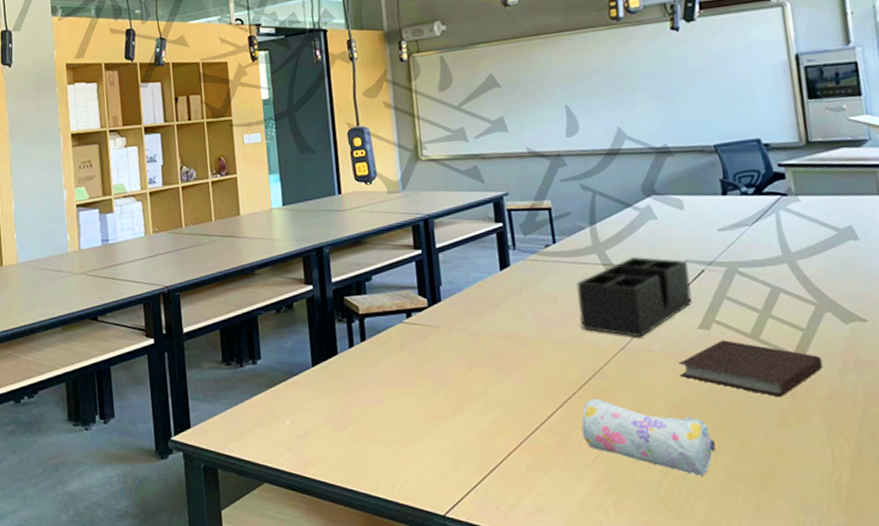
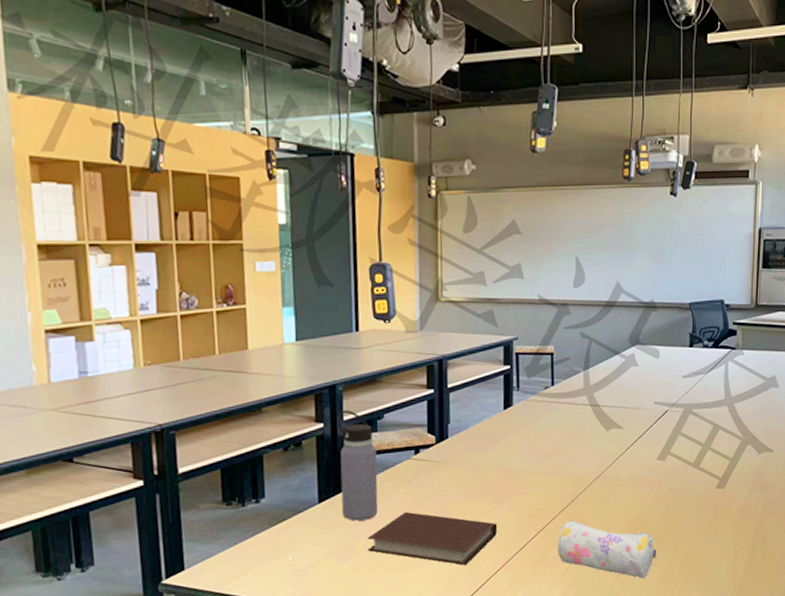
water bottle: none [325,272,373,387] -> present [336,410,379,521]
notebook: none [364,379,507,443] -> present [367,511,498,565]
desk organizer: present [576,256,693,337] -> none [566,398,656,468]
notebook: present [678,340,823,397] -> none [638,469,740,513]

